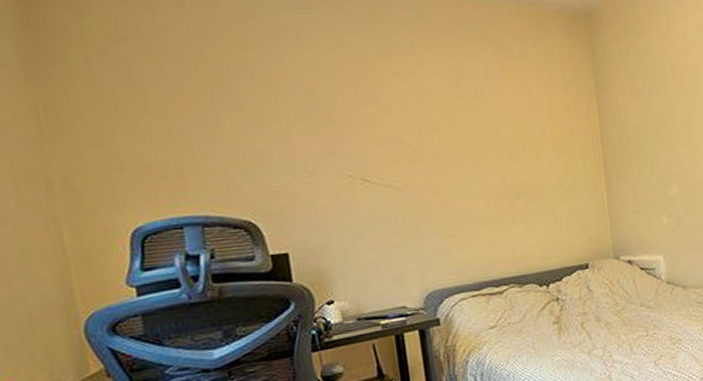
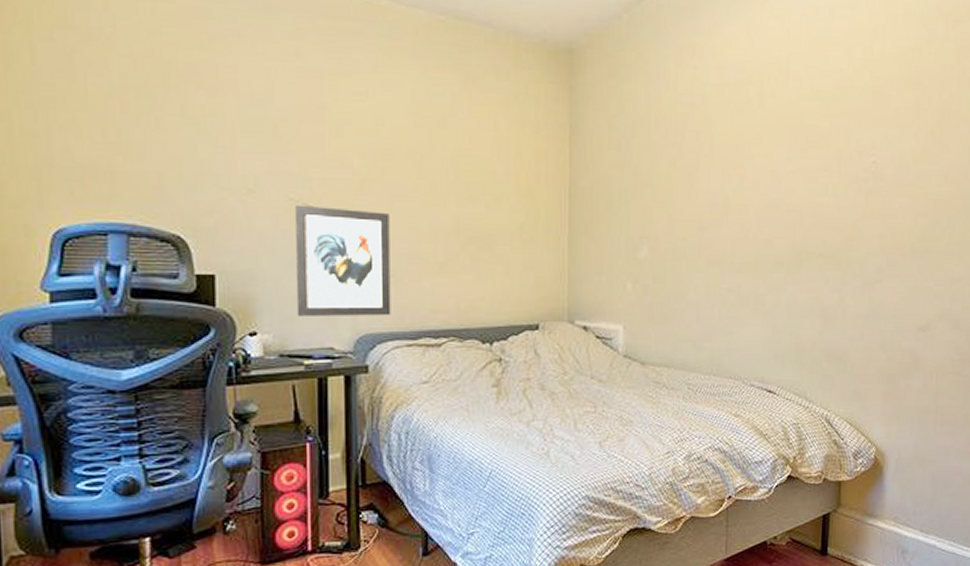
wall art: none [354,179,454,282] -> present [294,204,391,316]

